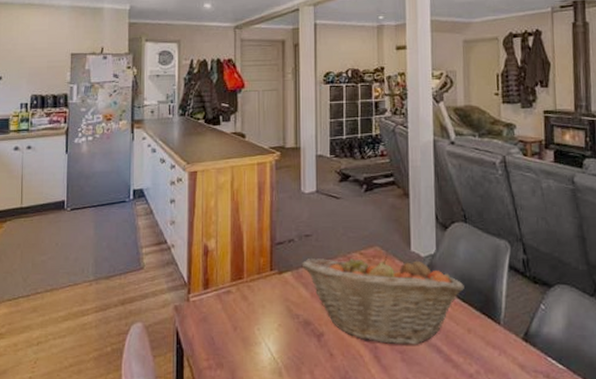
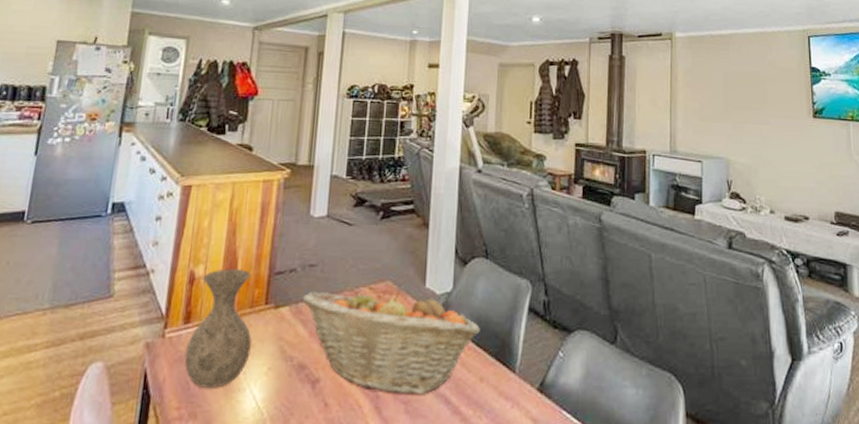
vase: none [207,241,262,342] -> present [184,268,252,388]

